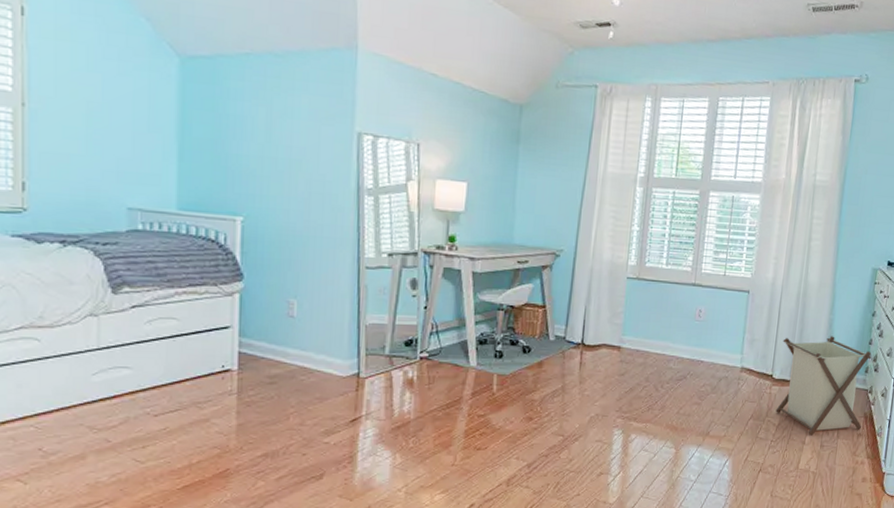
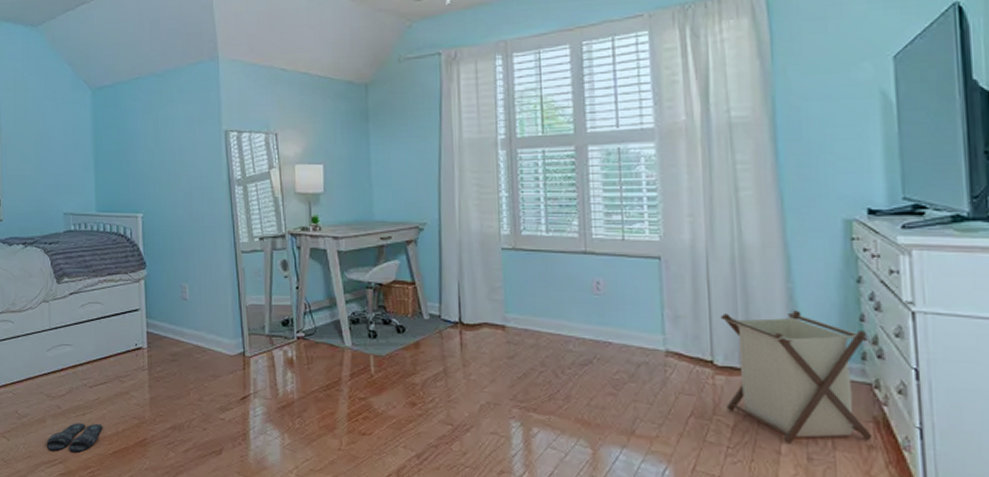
slippers: none [85,456,171,493] -> present [46,423,103,453]

